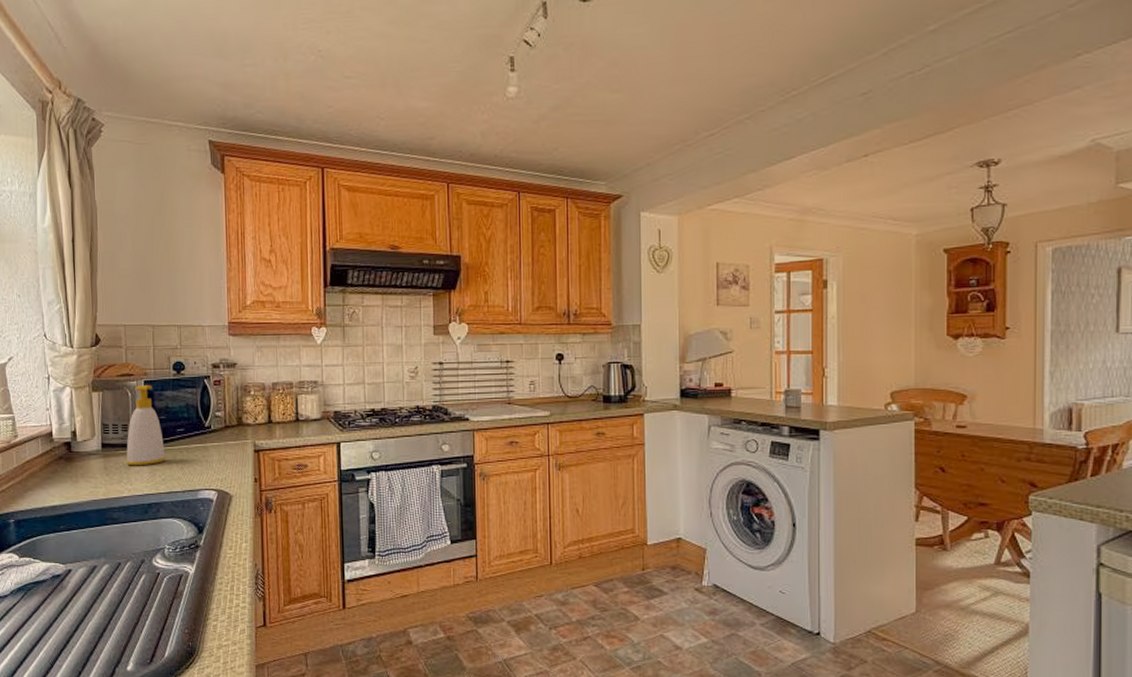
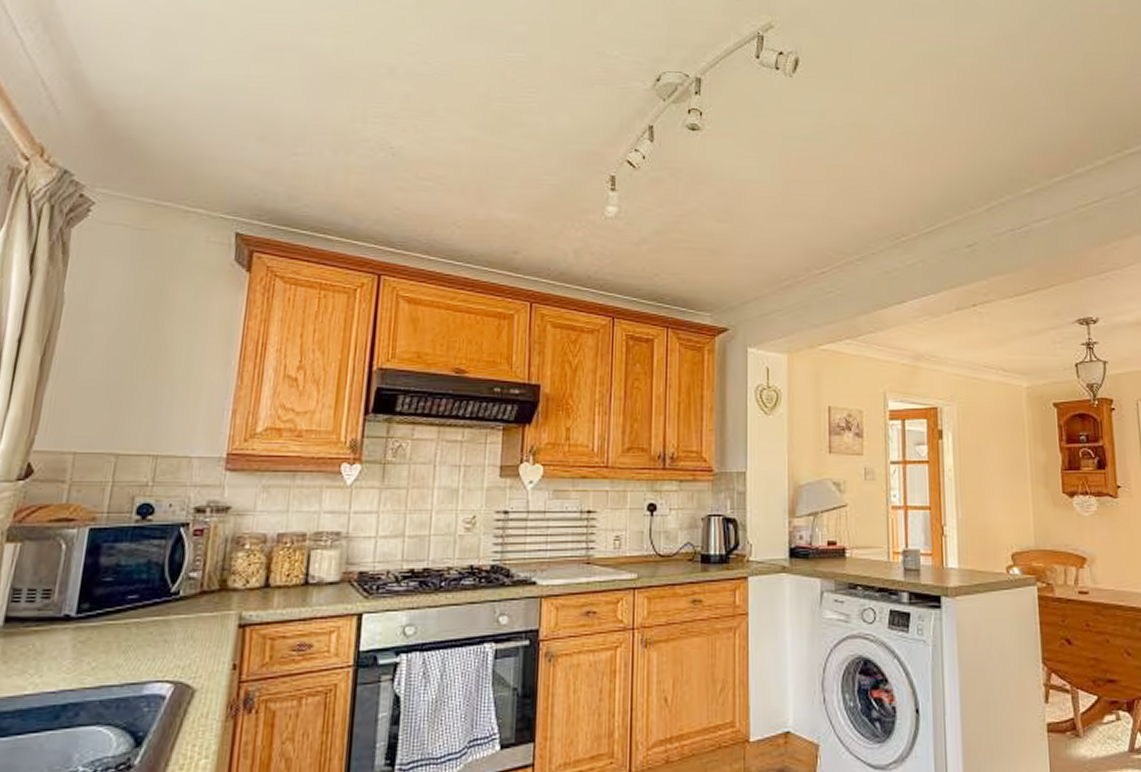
soap bottle: present [126,385,166,466] -> none [38,535,104,649]

